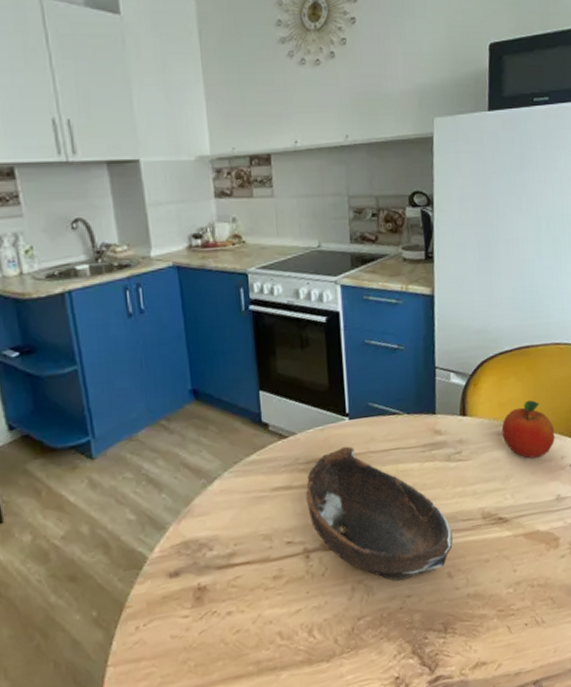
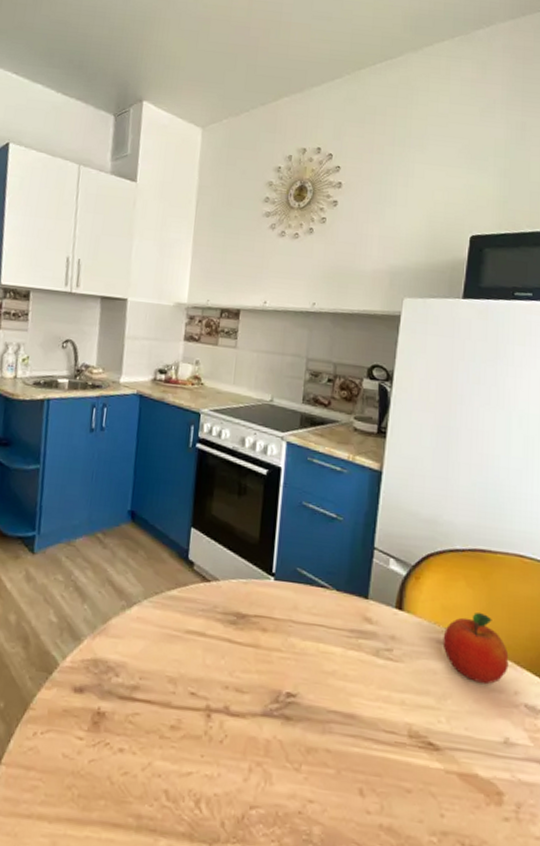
bowl: present [305,446,453,582] -> none [217,607,370,782]

